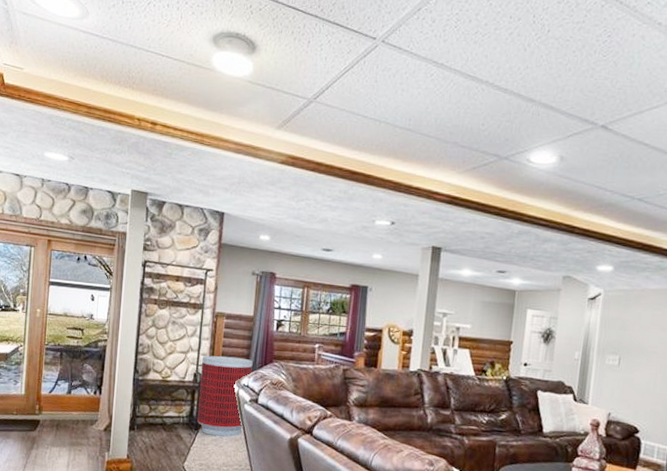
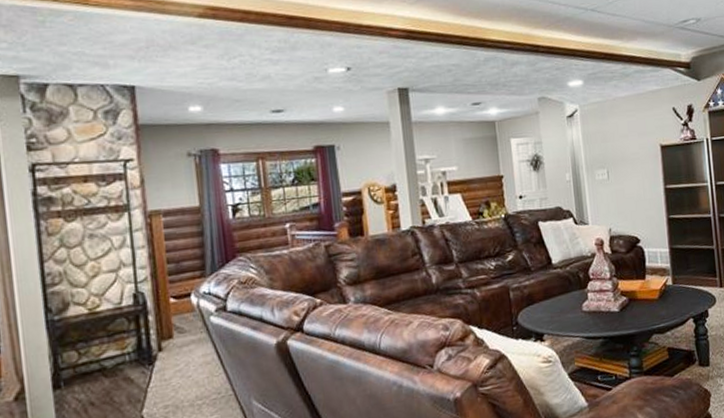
trash can: present [197,355,253,437] -> none [141,259,214,367]

